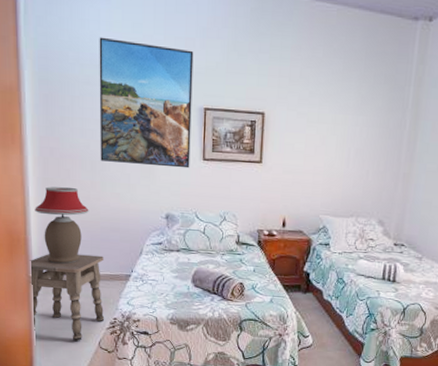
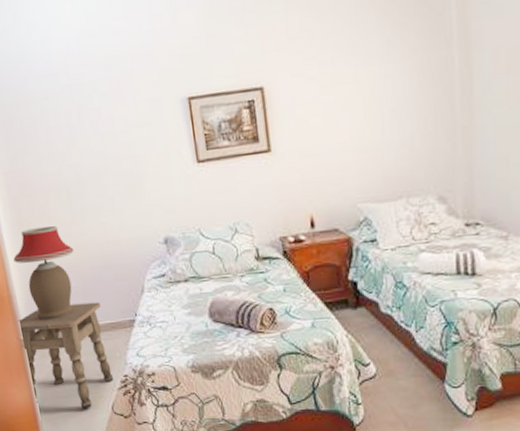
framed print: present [99,37,194,169] -> none [51,29,183,188]

